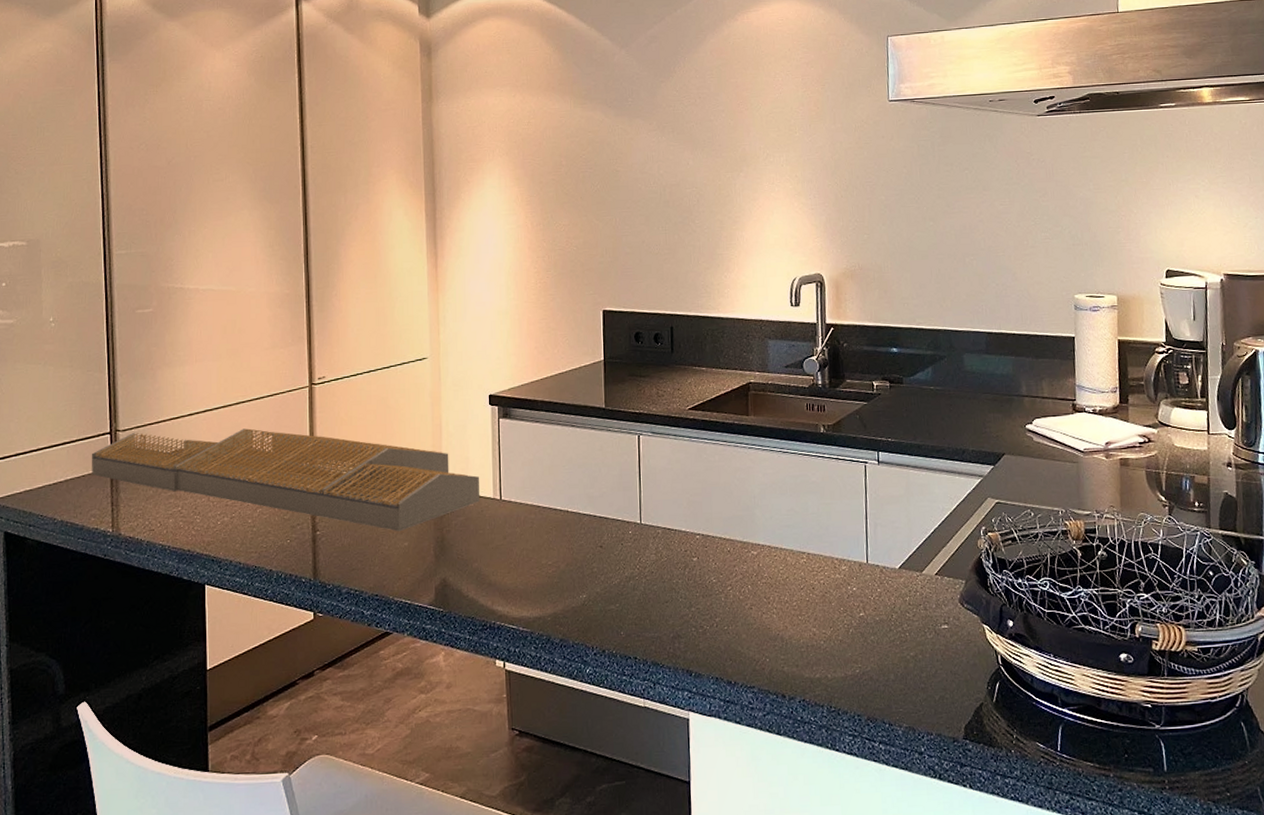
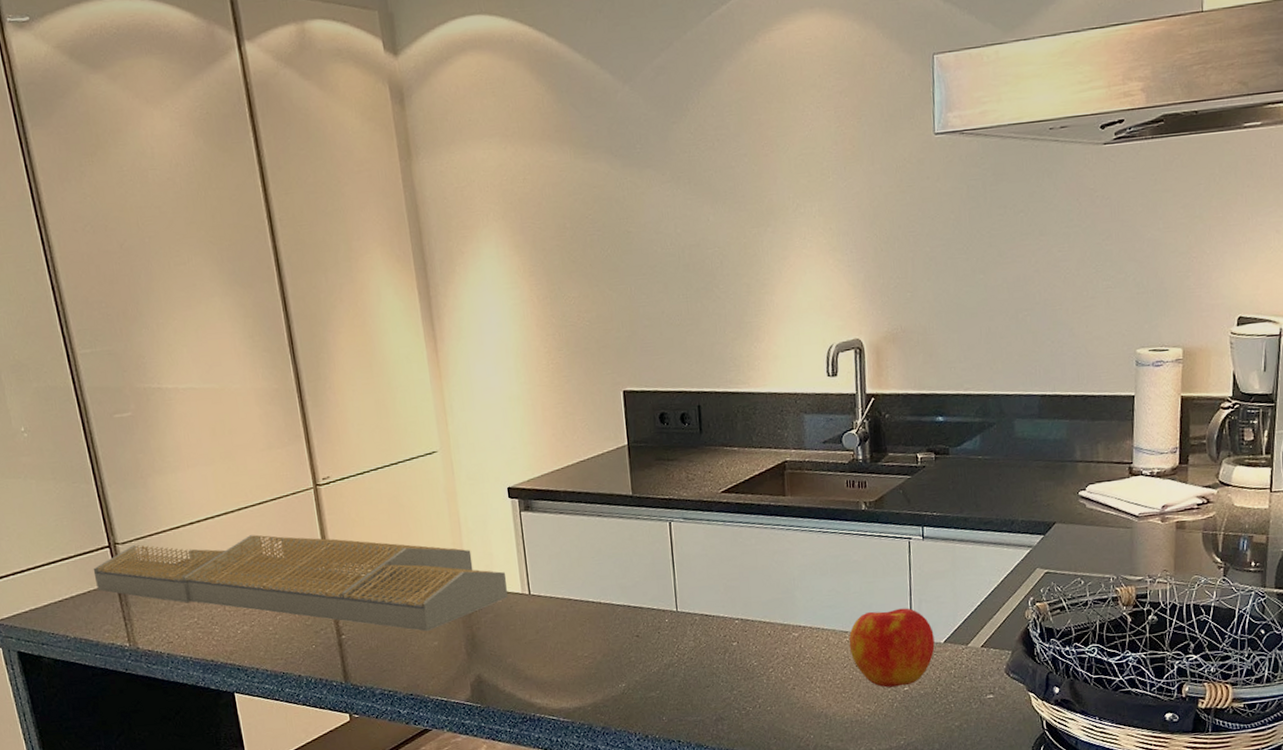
apple: none [806,531,890,612] -> present [849,608,935,688]

